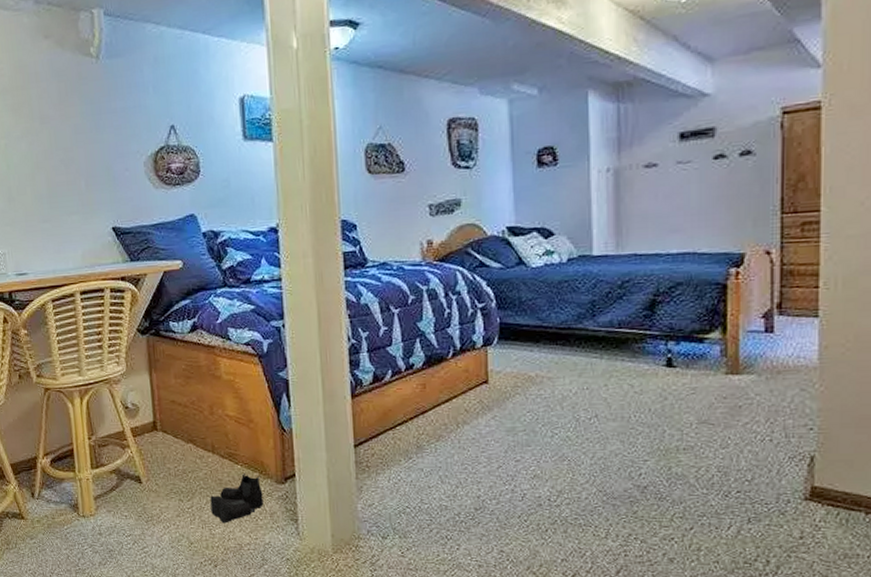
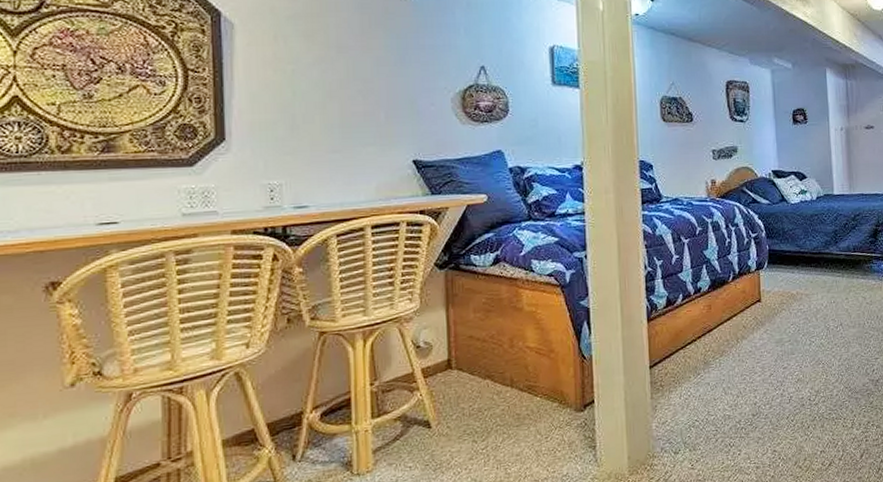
boots: present [210,474,264,524] -> none [507,405,562,460]

